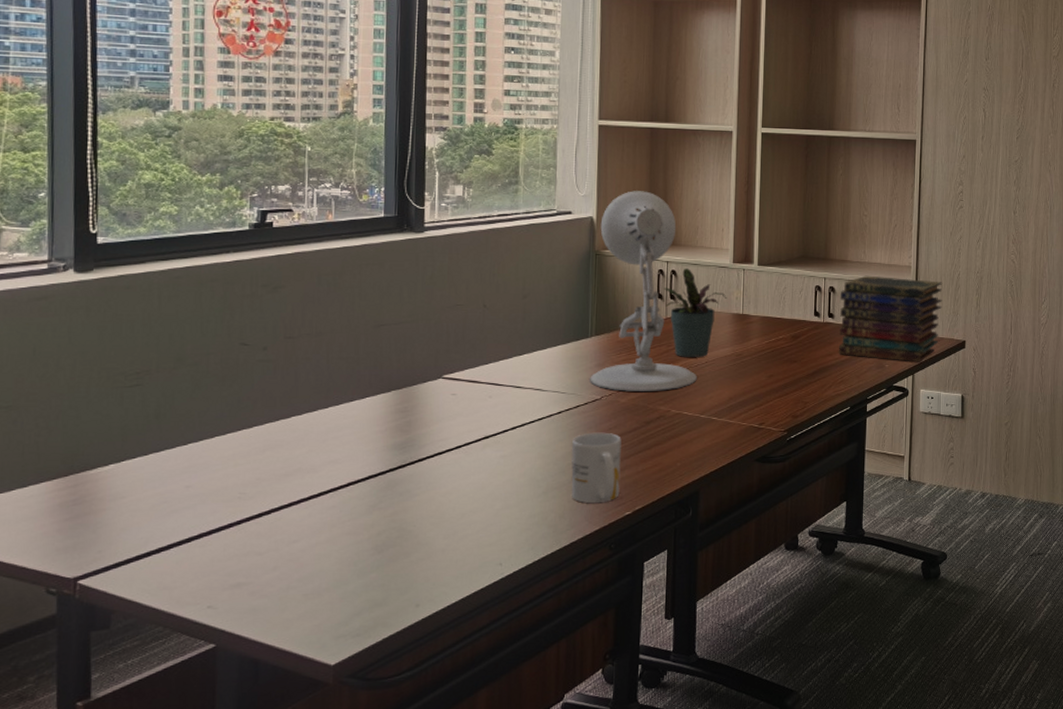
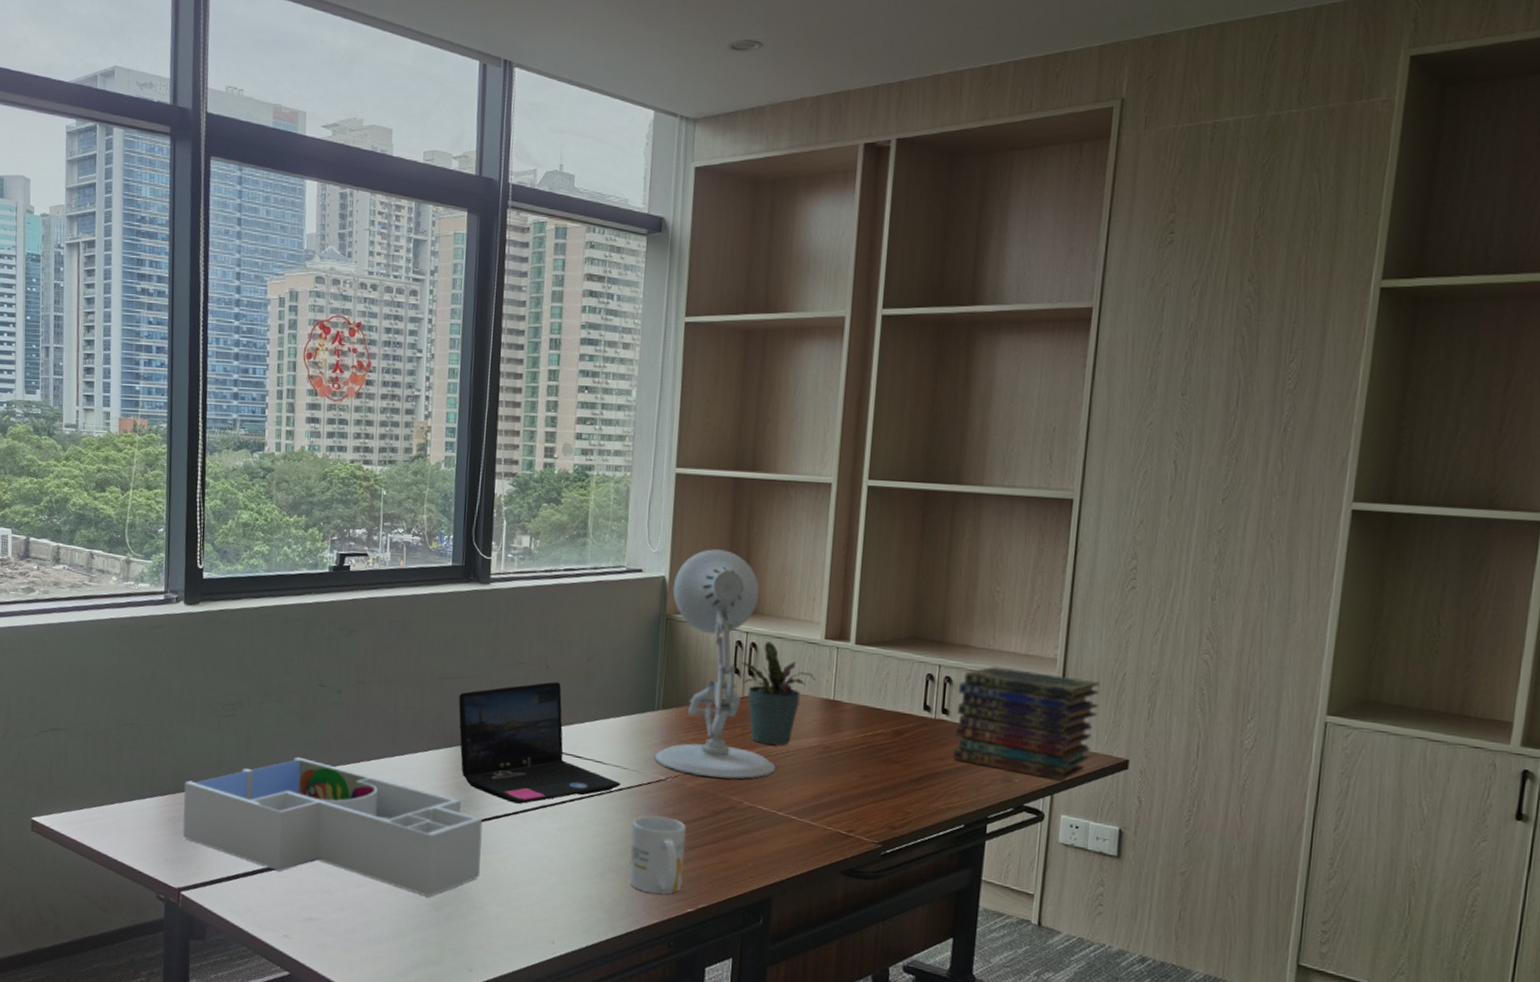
desk organizer: none [78,419,425,542] -> present [182,756,483,897]
laptop: none [396,320,560,438] -> present [458,681,621,804]

